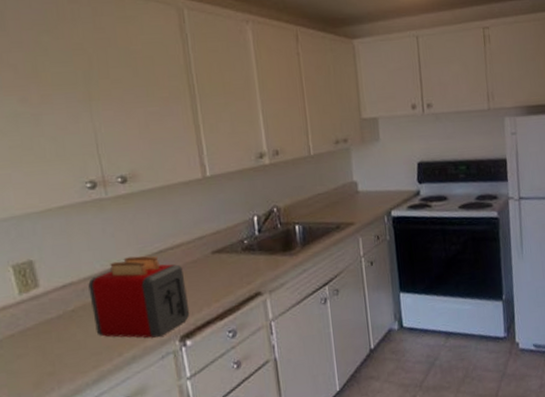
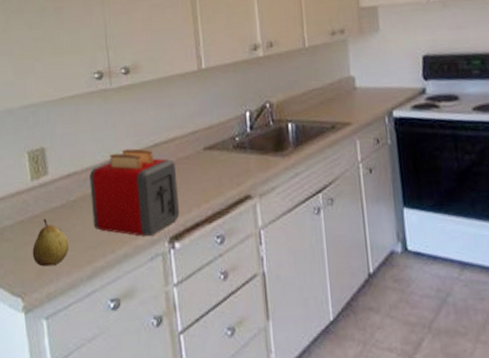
fruit: none [27,330,70,377] -> present [32,218,69,267]

